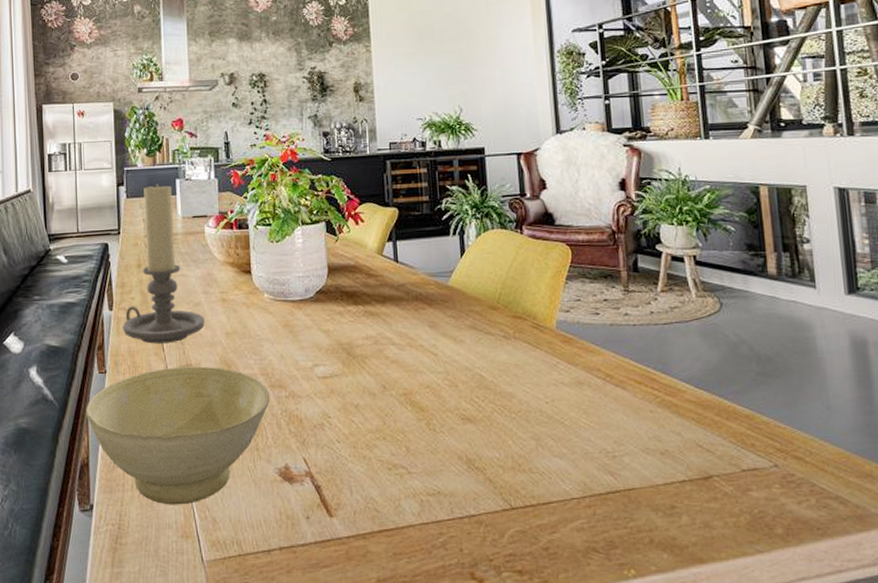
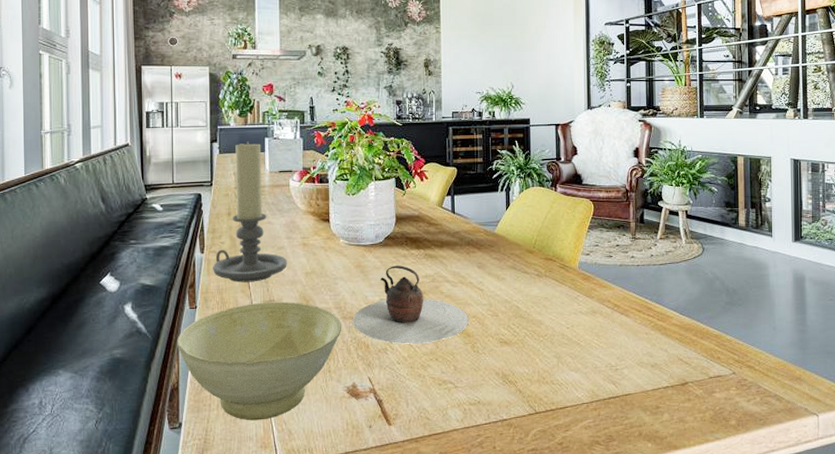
teapot: none [281,324,421,419] -> present [352,265,468,344]

